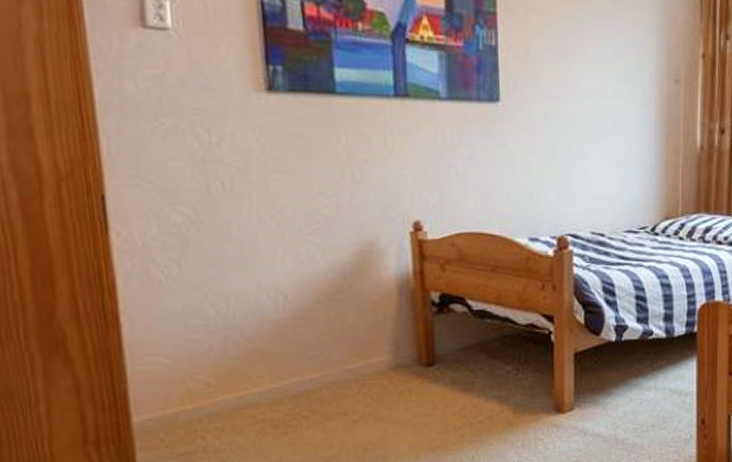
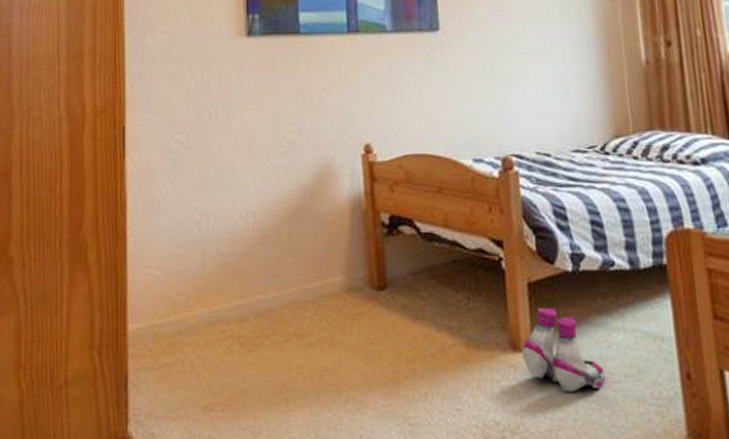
boots: none [564,373,635,443] -> present [521,307,605,391]

